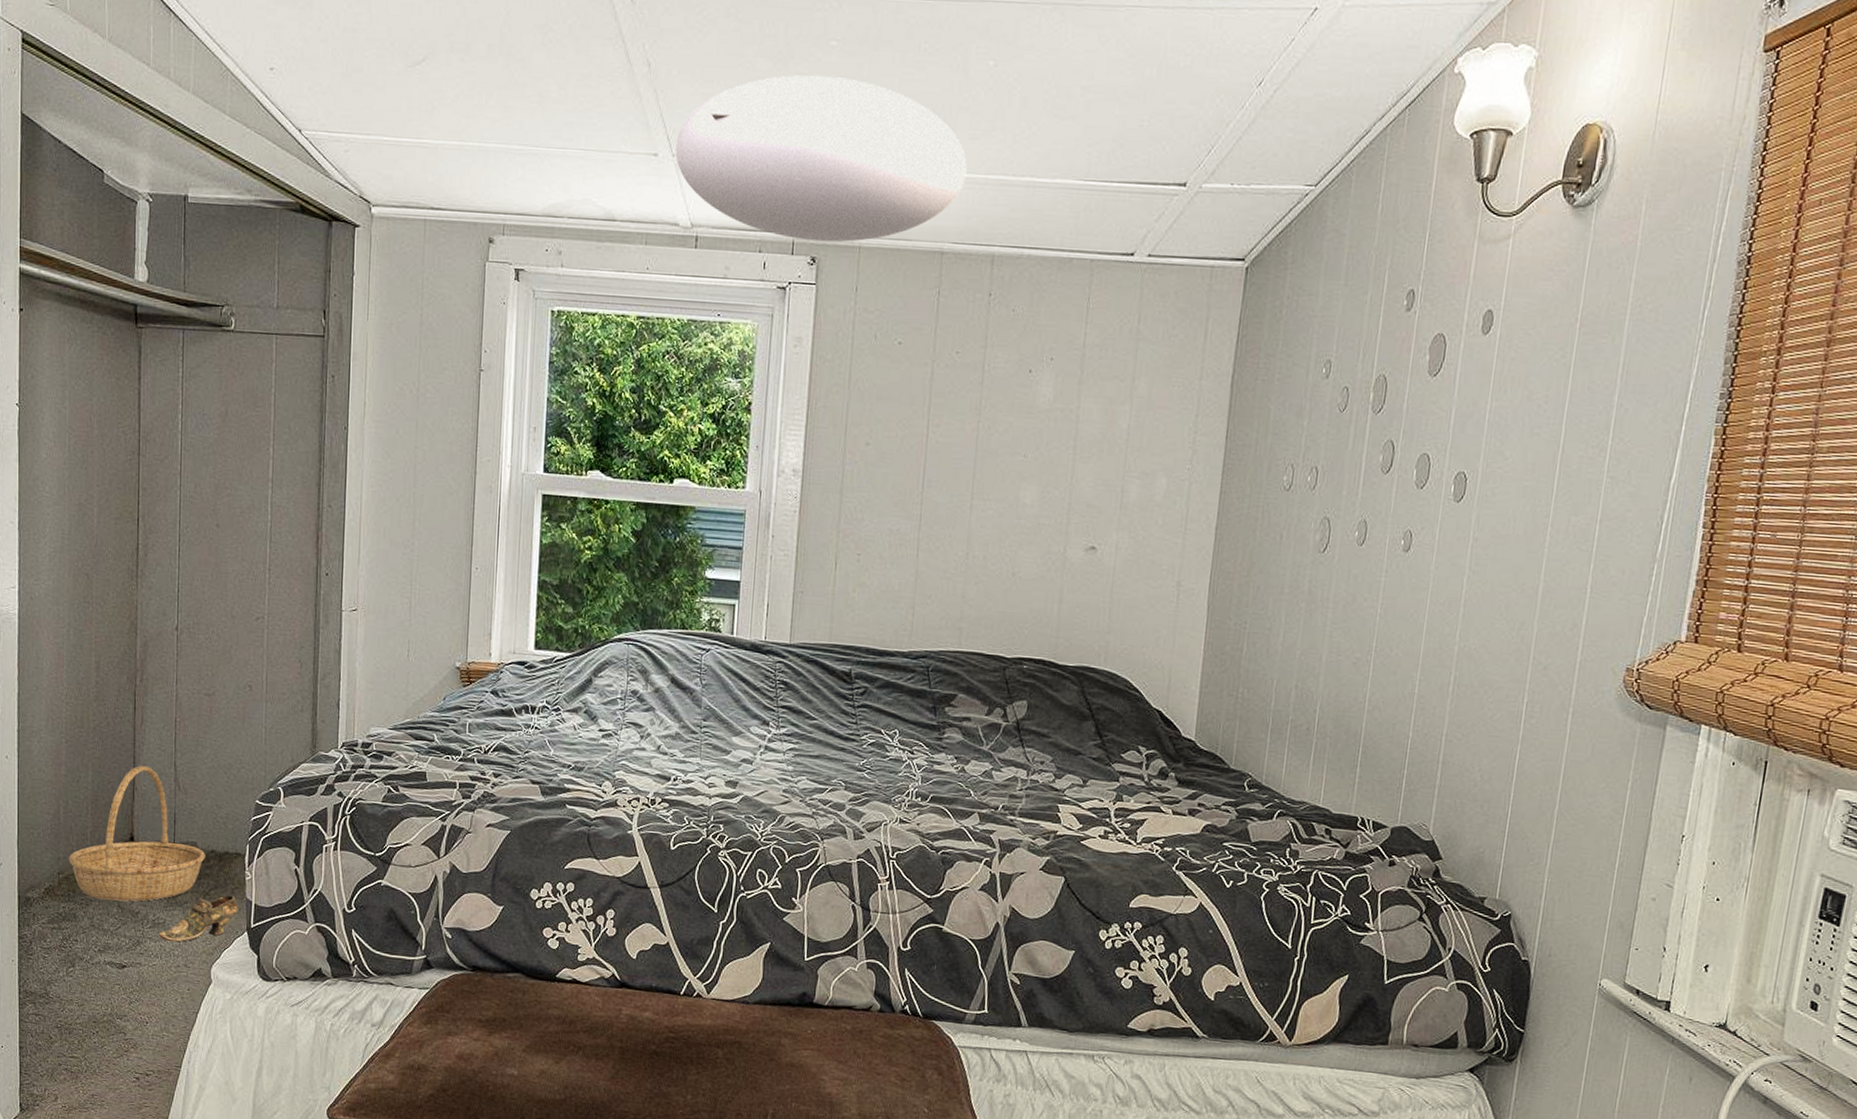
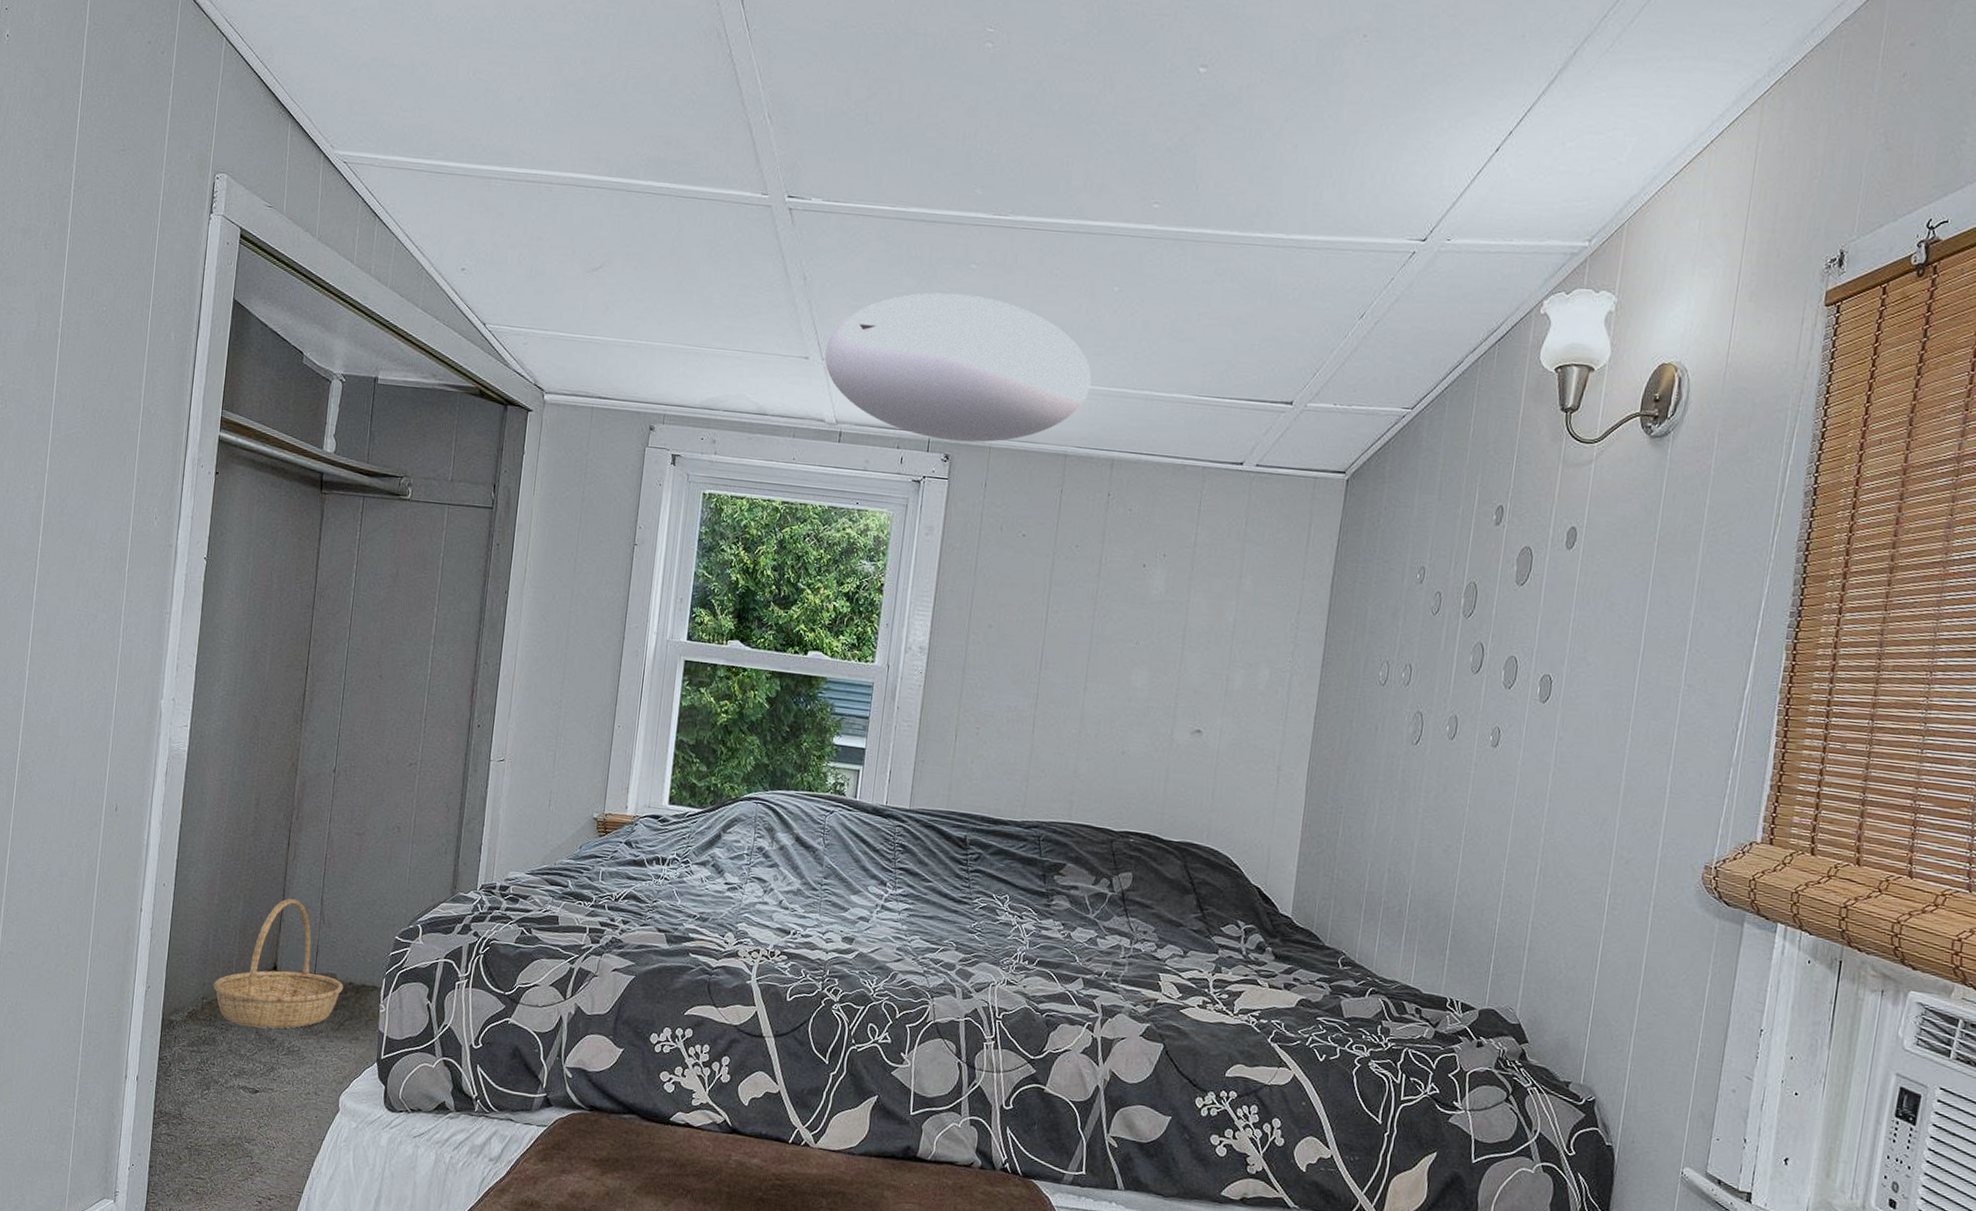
shoe: present [158,894,238,943] -> none [292,1026,371,1070]

